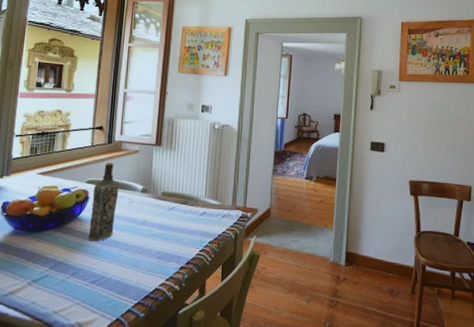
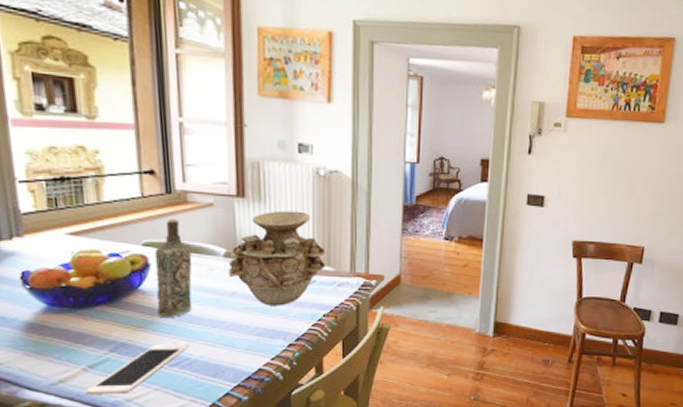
cell phone: none [26,264,106,306] -> present [85,344,189,394]
vase: none [142,156,214,234] -> present [228,210,325,306]

